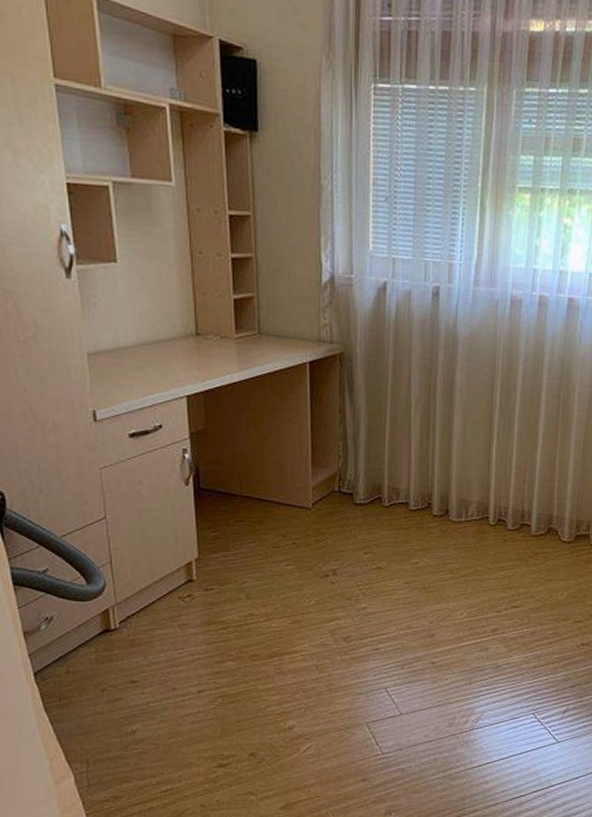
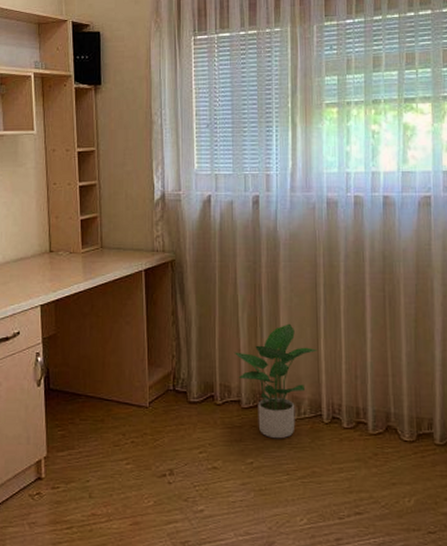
potted plant: none [404,426,489,540] -> present [233,323,317,439]

